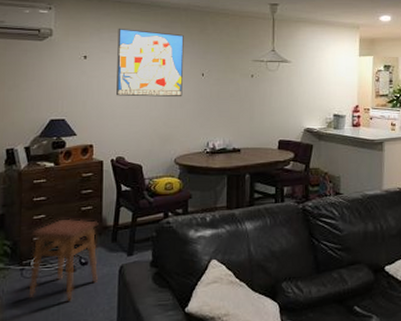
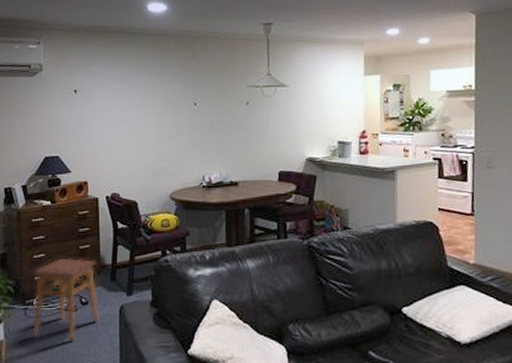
wall art: present [117,28,184,97] -> none [106,59,175,130]

